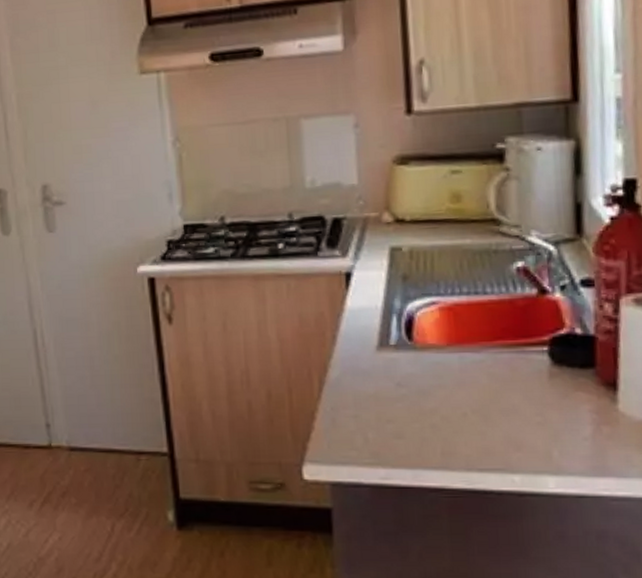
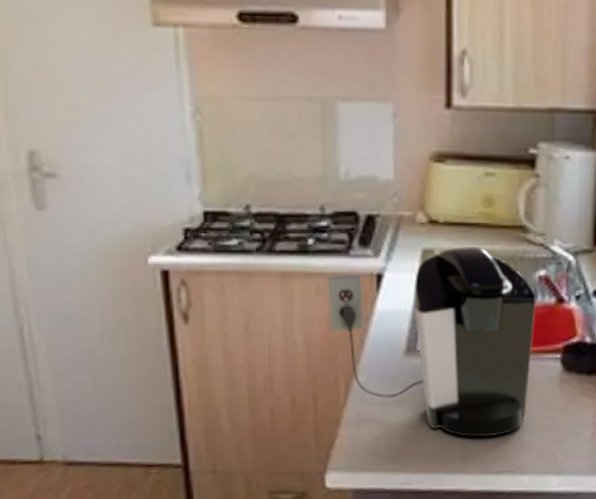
coffee maker: none [297,242,517,433] -> present [327,247,537,438]

